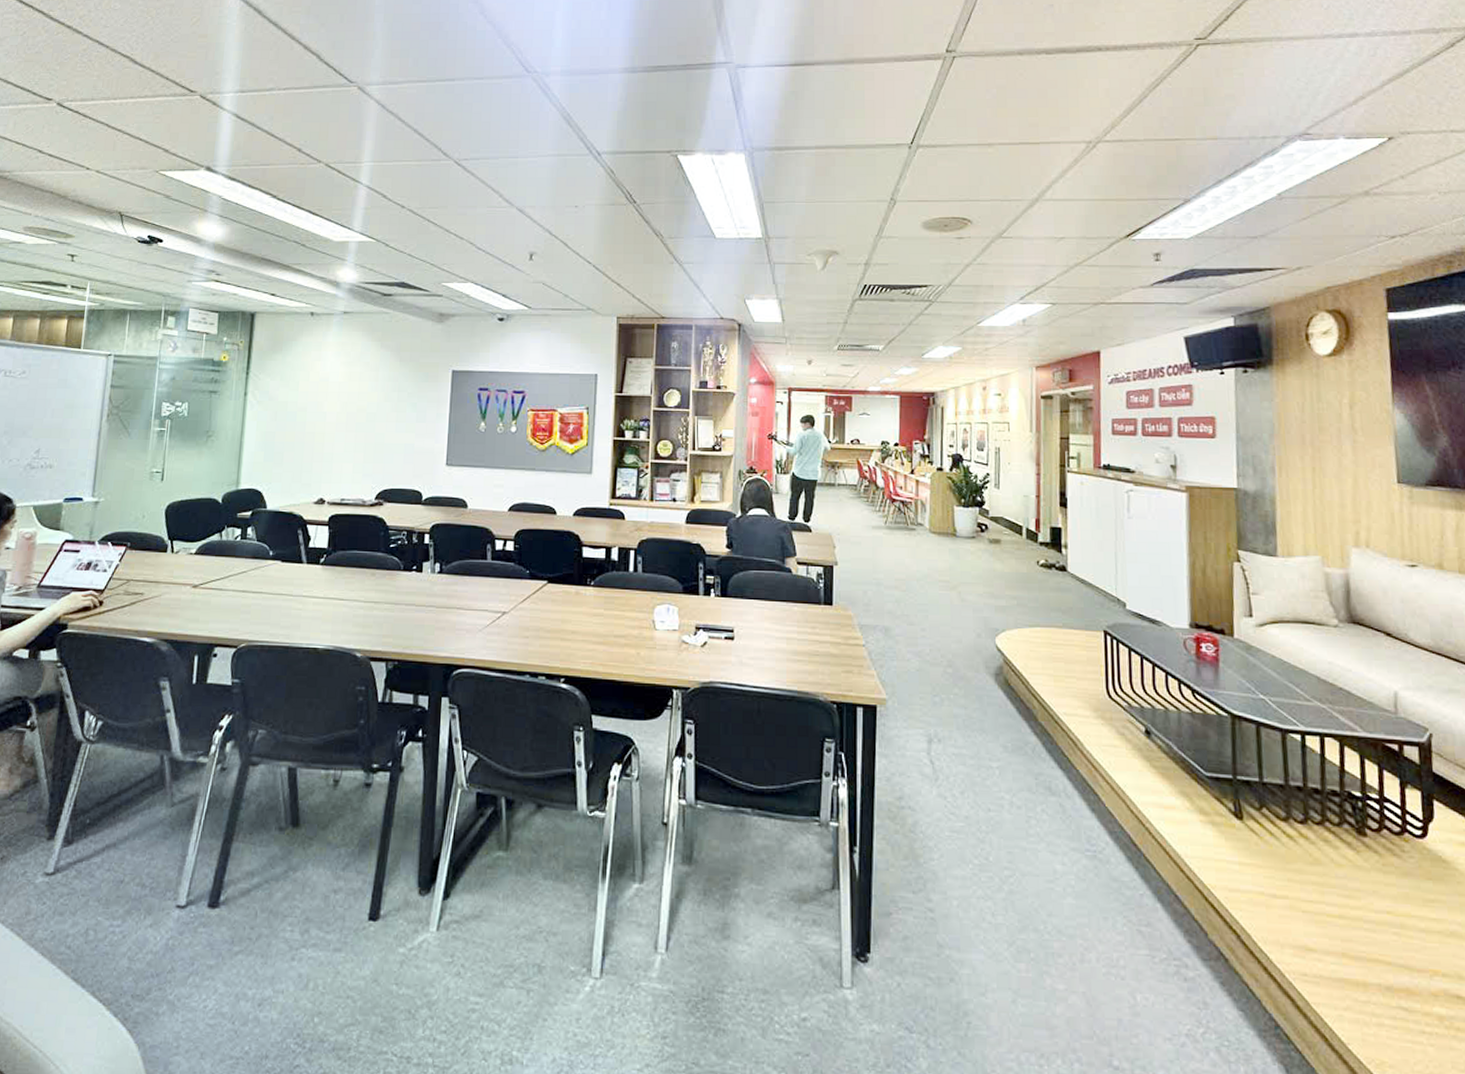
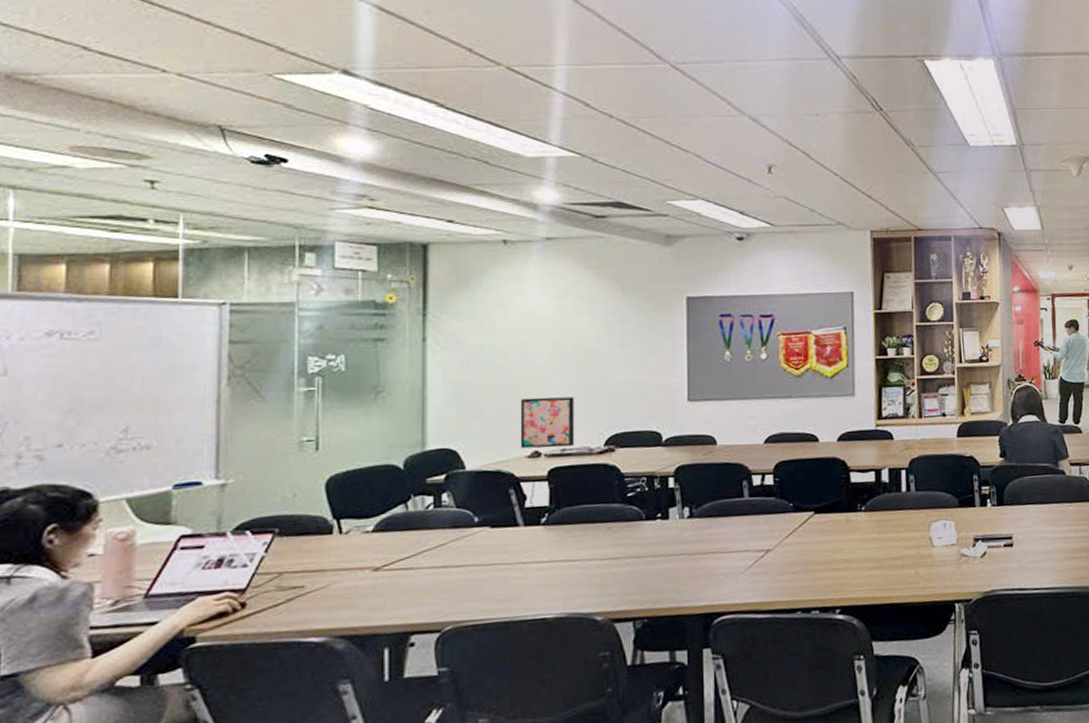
wall art: none [309,451,355,497] -> present [520,396,575,449]

